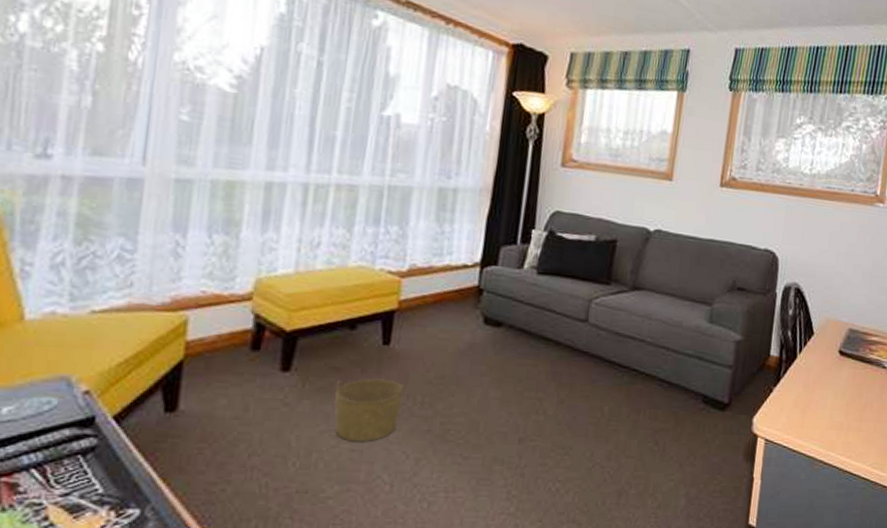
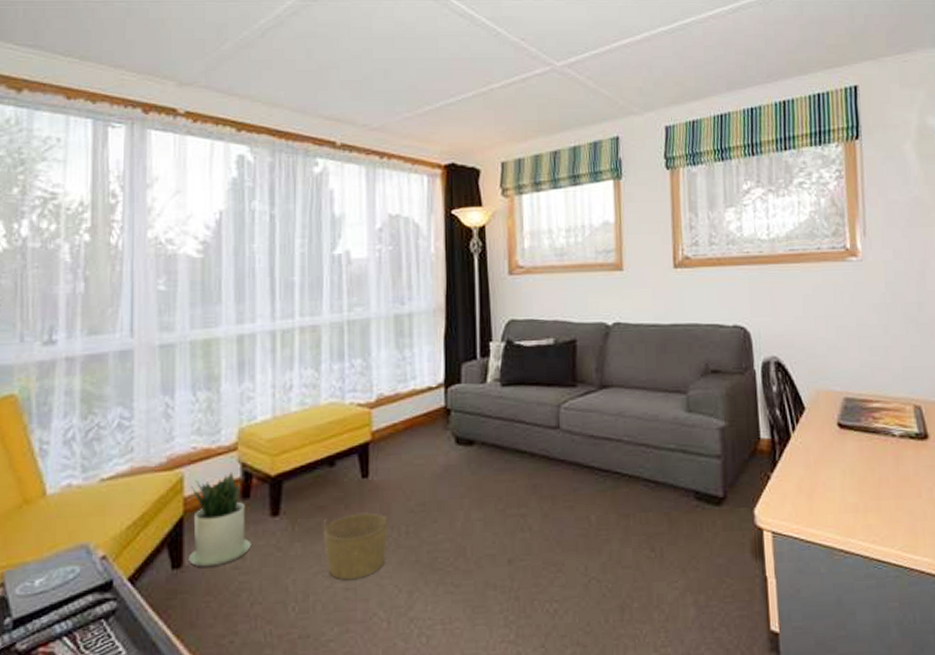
planter: none [184,321,257,414] -> present [188,472,252,567]

